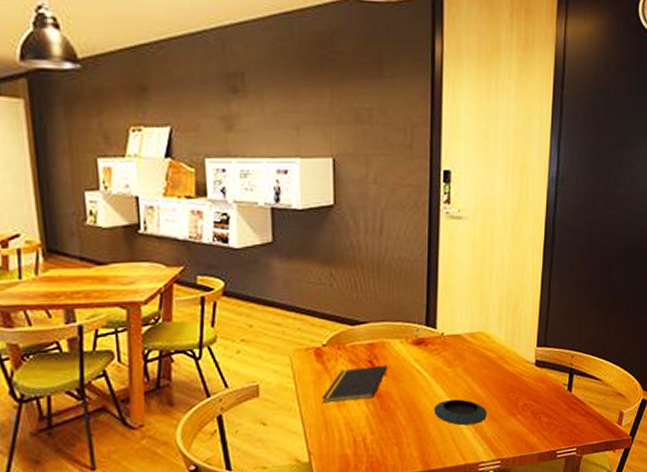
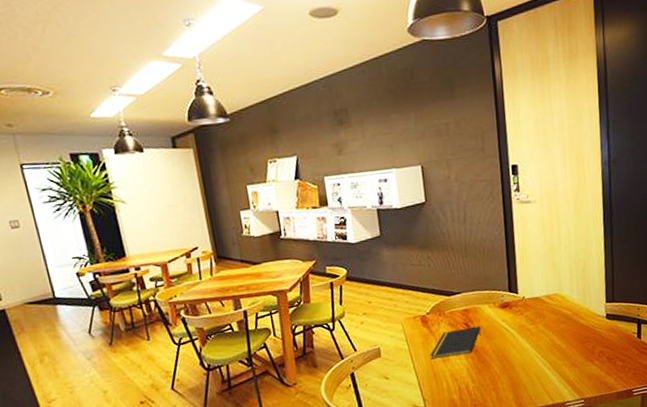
saucer: present [434,399,487,426] -> none [522,350,568,372]

